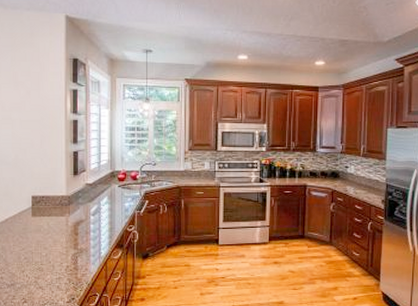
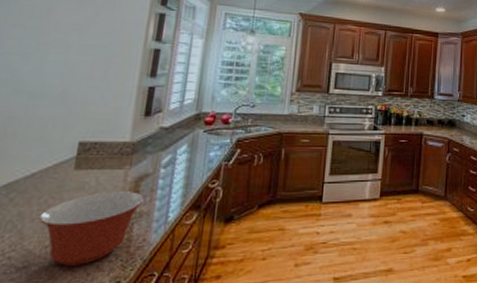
mixing bowl: none [15,233,82,285] -> present [38,192,144,266]

